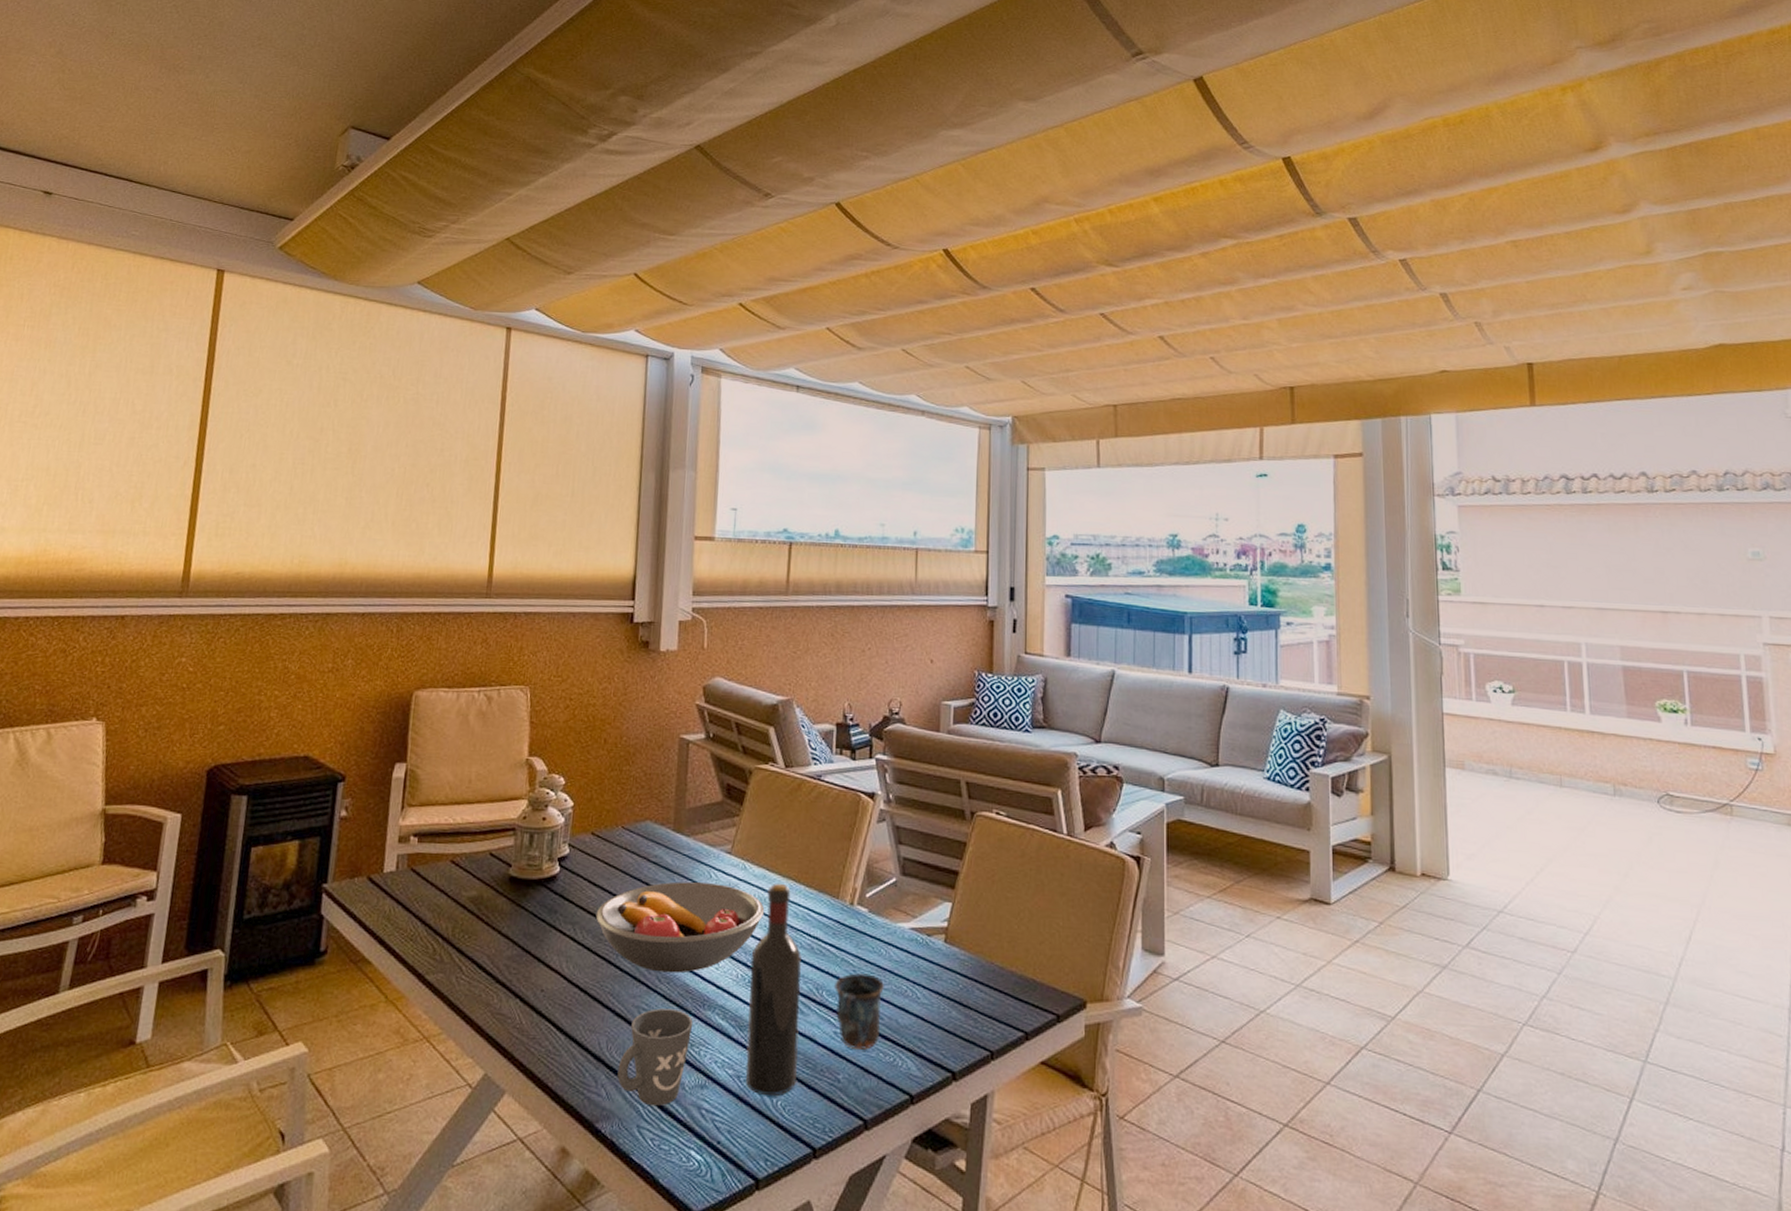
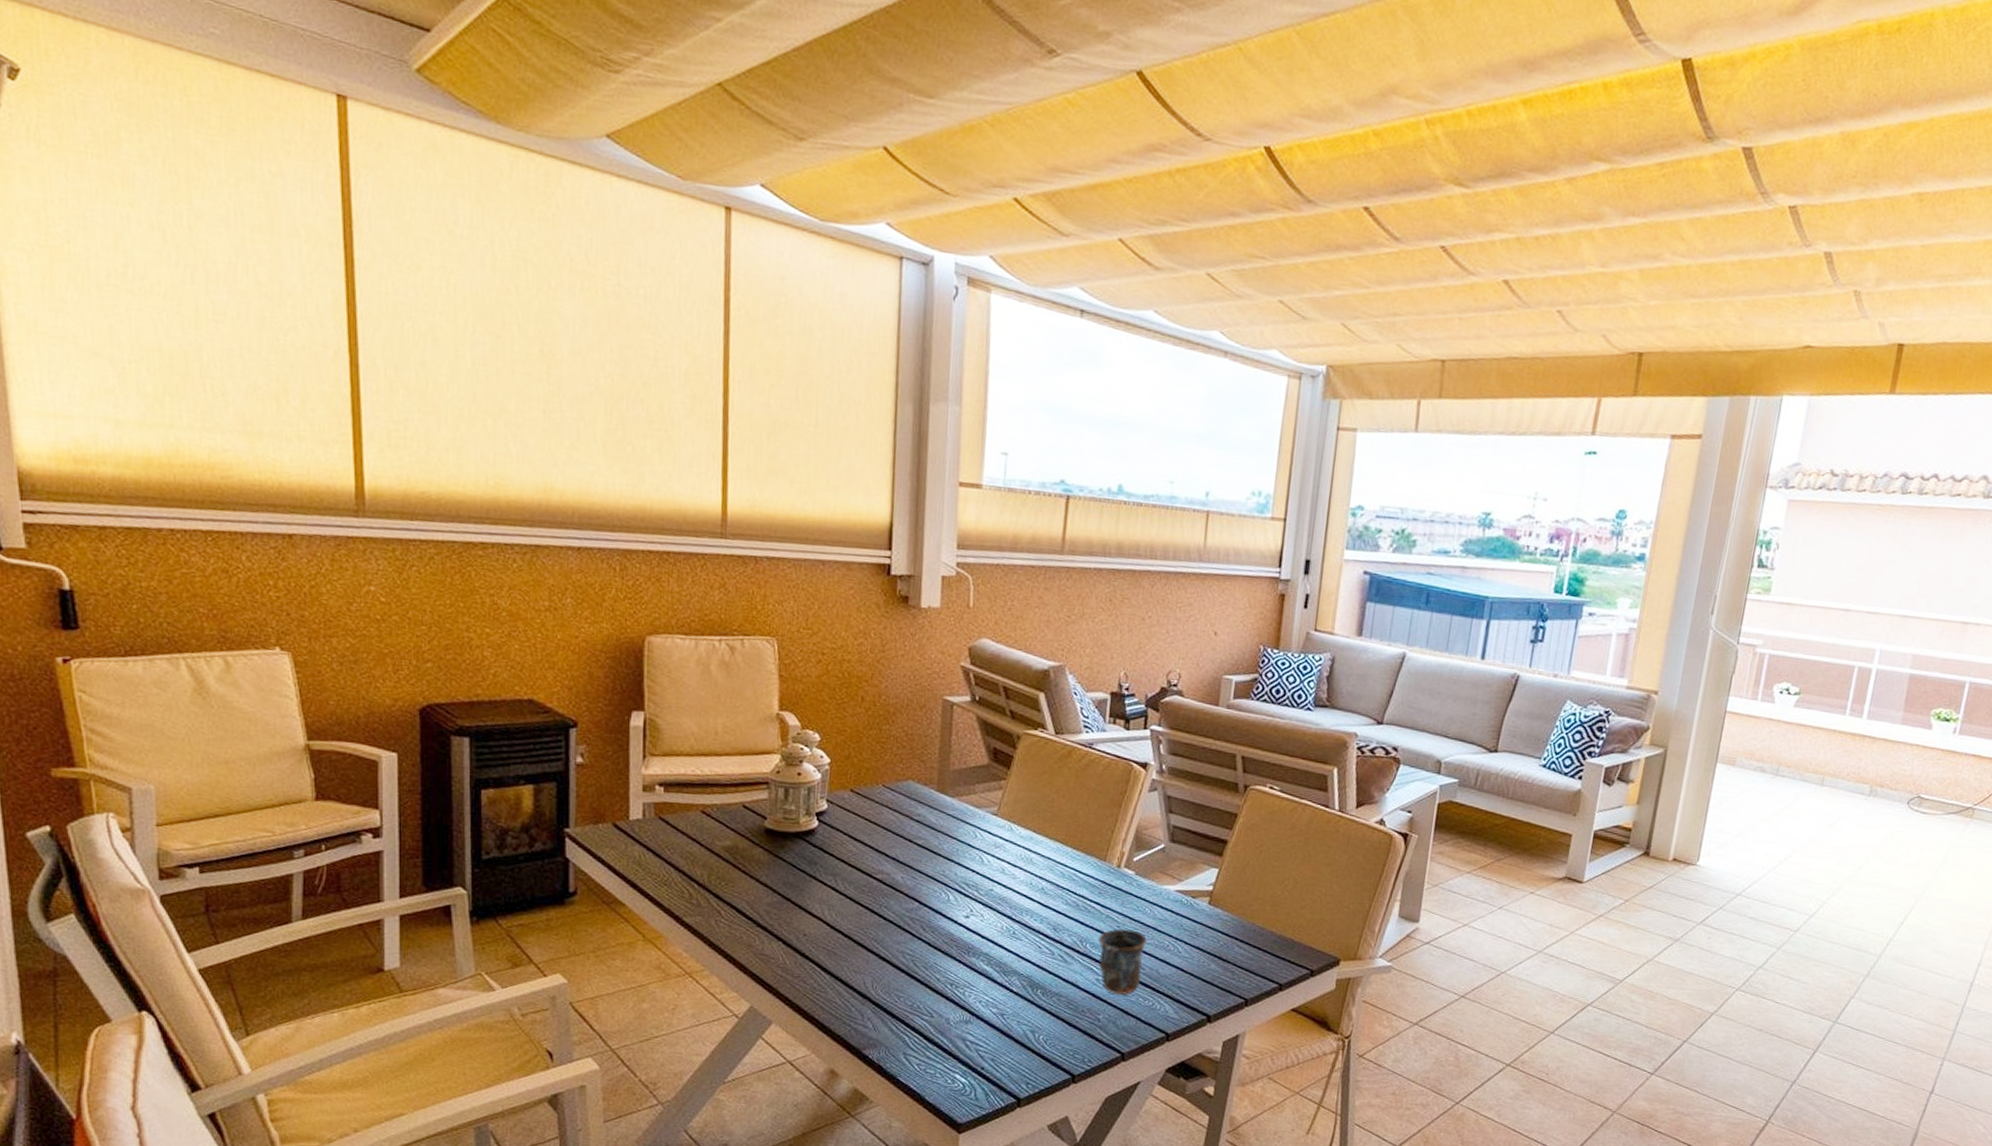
fruit bowl: present [595,881,765,973] -> none [857,840,1031,924]
mug: present [617,1008,694,1107] -> none [883,954,958,1038]
wine bottle: present [746,883,801,1096] -> none [1009,844,1067,1032]

